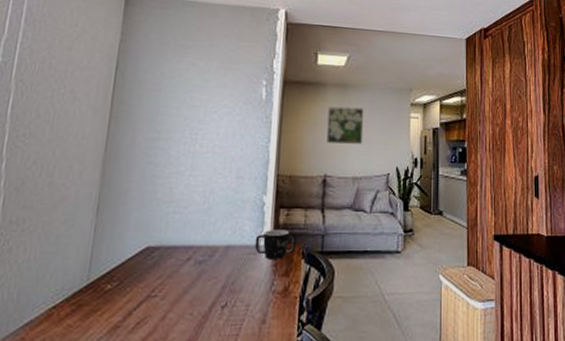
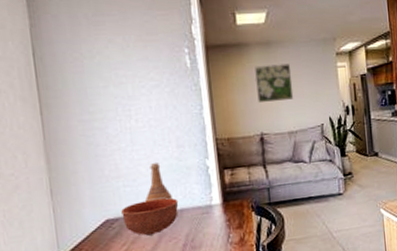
bowl: none [164,231,227,271] -> present [121,197,179,236]
vase: none [193,192,221,233] -> present [145,163,172,202]
mug: present [255,230,297,260] -> none [205,188,245,216]

